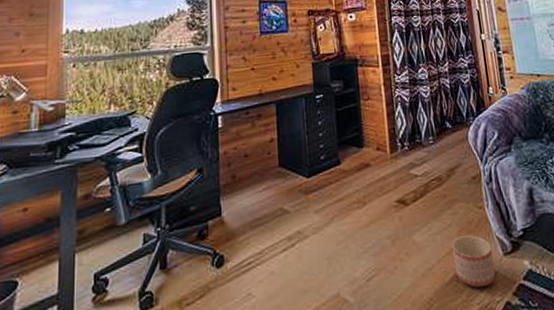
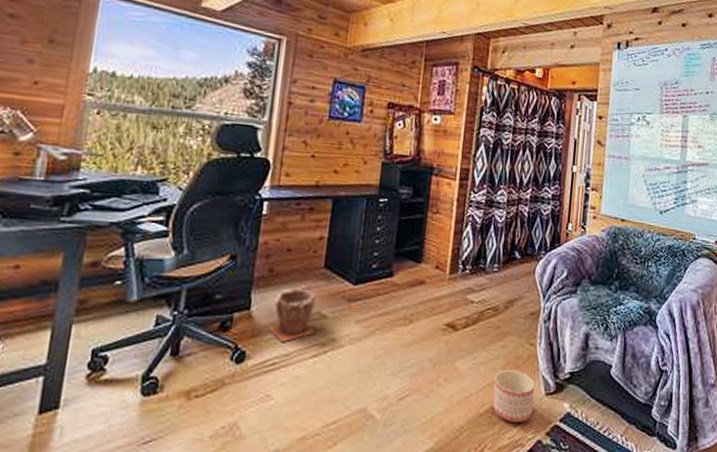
plant pot: none [240,189,282,241] -> present [268,288,317,342]

